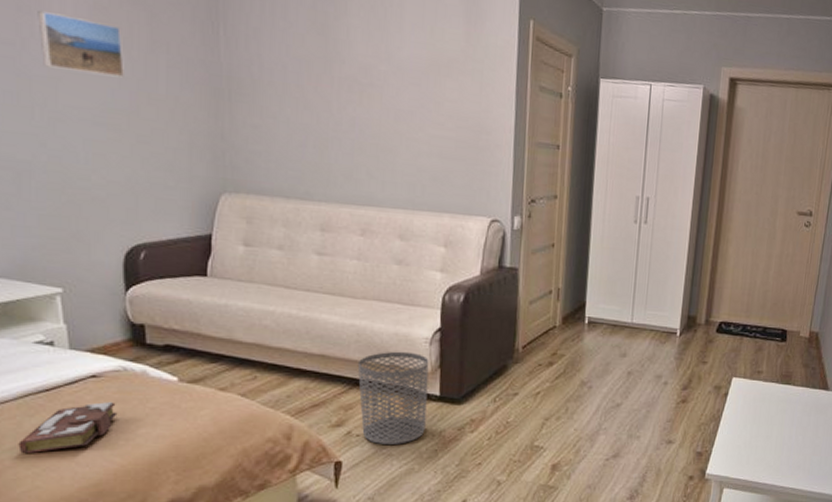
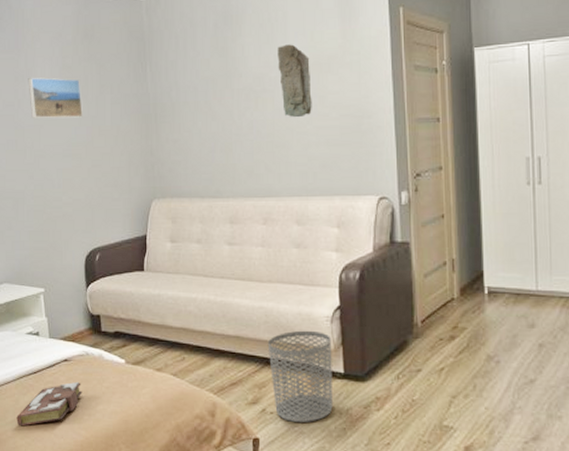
stone relief: none [389,35,427,122] -> present [277,44,312,117]

